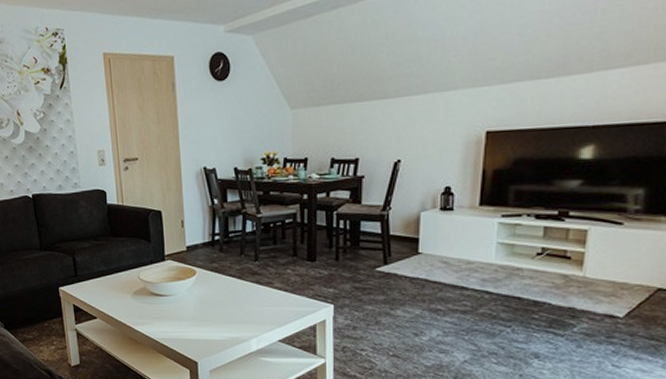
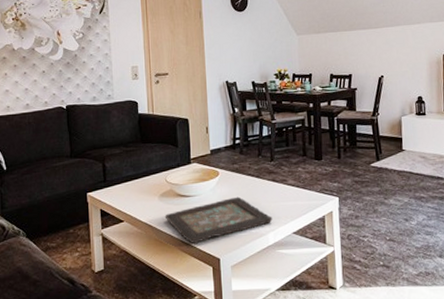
decorative tray: none [138,298,256,346] -> present [164,196,273,244]

